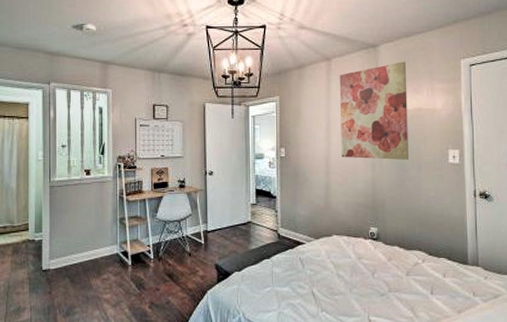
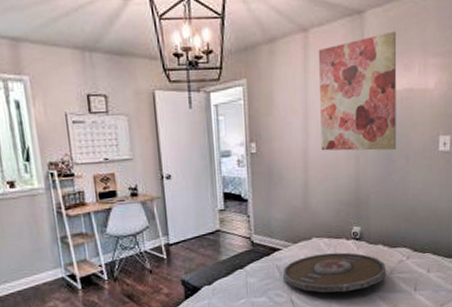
serving tray: none [306,251,403,290] -> present [283,252,387,293]

